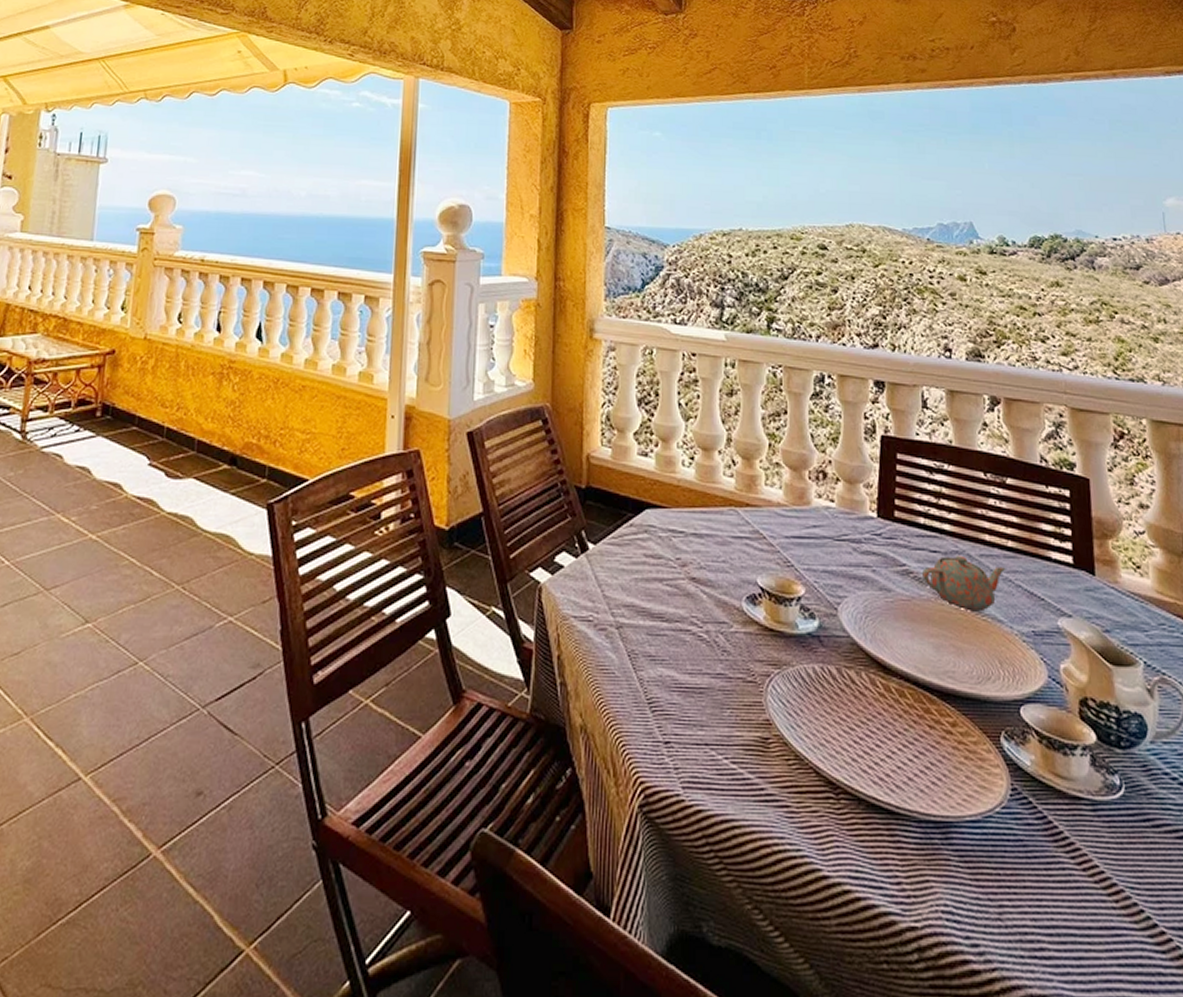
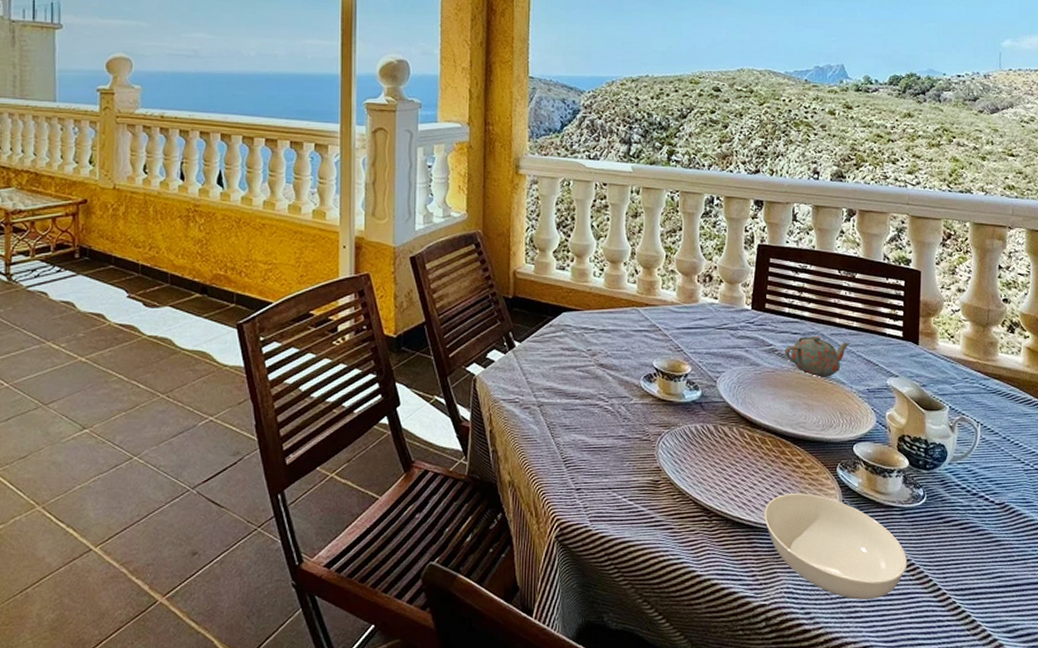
bowl: none [907,769,1108,934] -> present [764,493,908,600]

